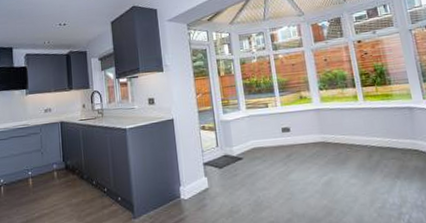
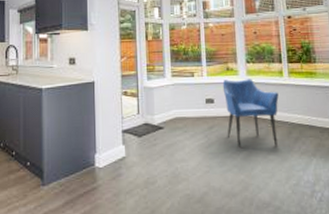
armchair: none [297,105,358,174] -> present [222,79,279,148]

